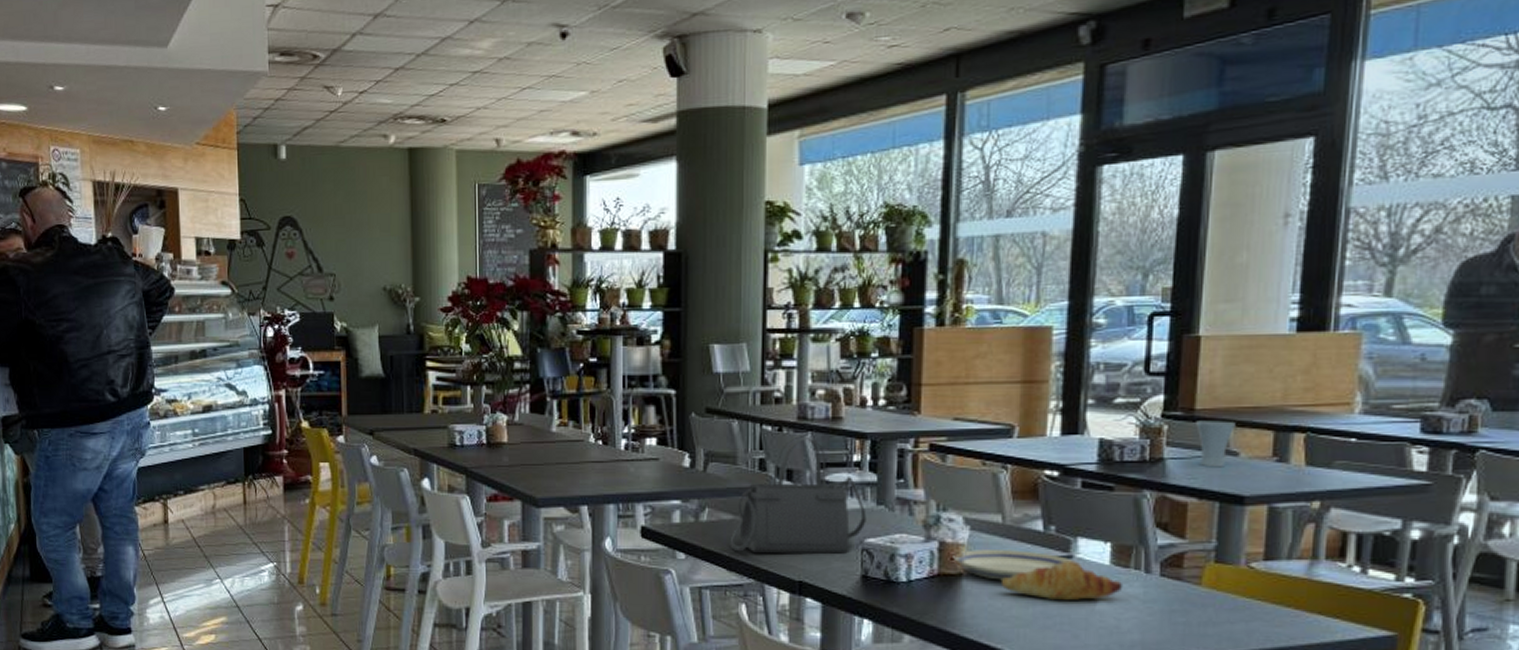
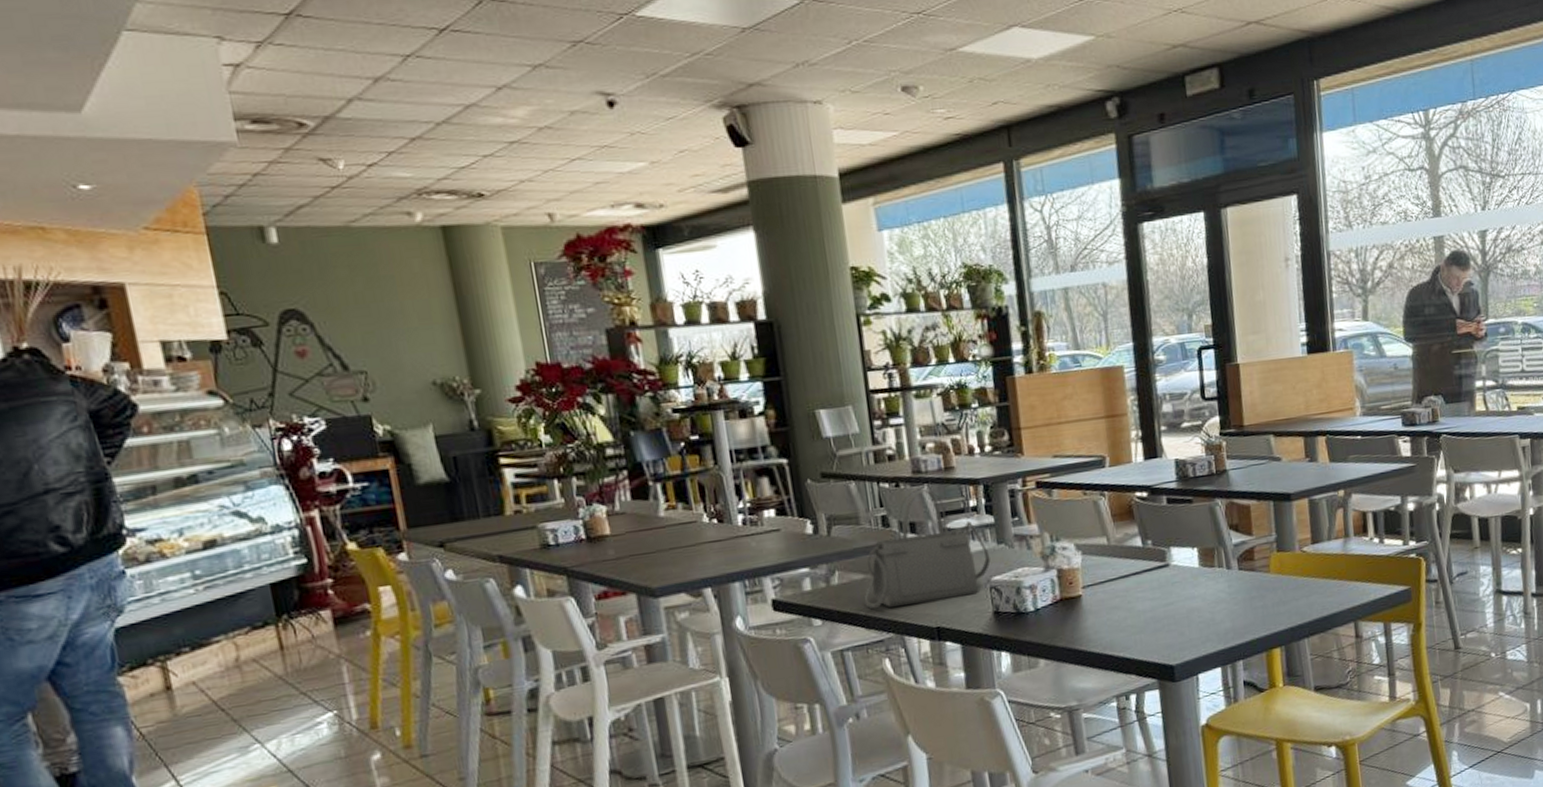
plate: present [953,549,1081,580] -> none [1071,564,1177,596]
croissant: present [1000,561,1124,601] -> none [1114,568,1212,606]
cup: present [1196,420,1236,468] -> none [1246,432,1276,474]

